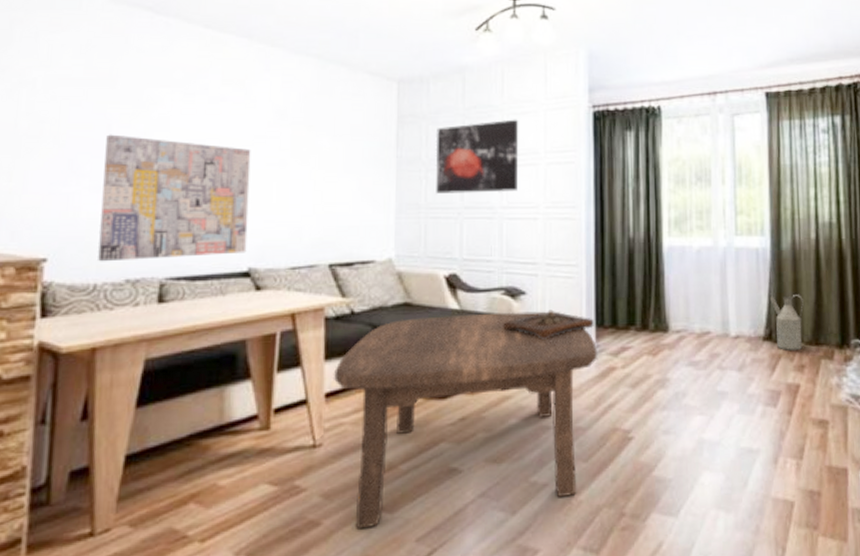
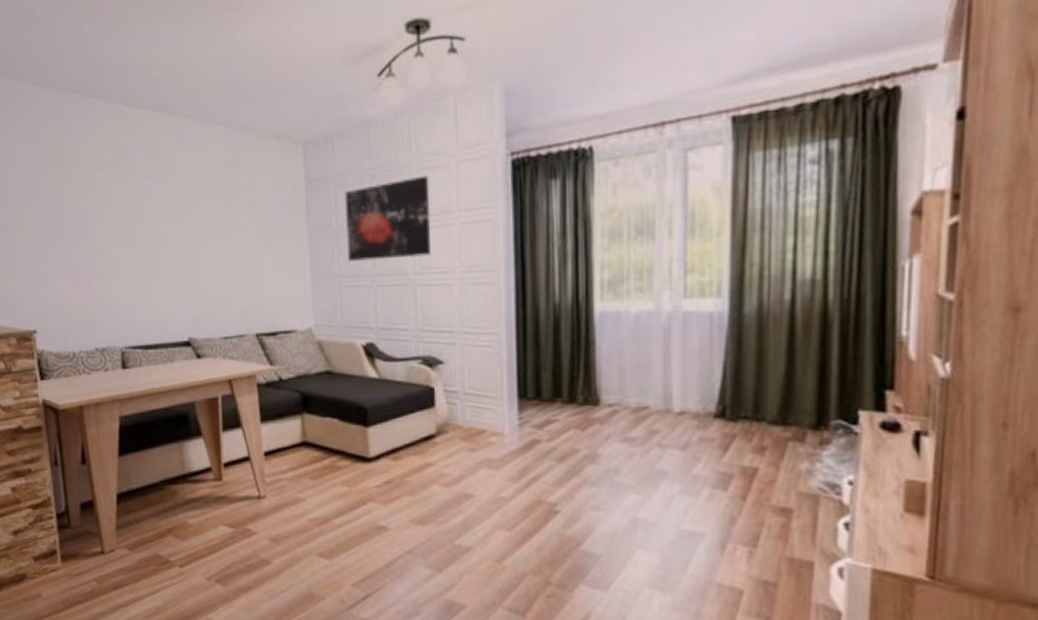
wall art: present [98,134,251,262] -> none [62,217,185,333]
coffee table: present [333,311,597,530] -> none [269,381,520,570]
wooden tray: present [503,309,594,340] -> none [422,379,516,410]
watering can: present [770,295,804,351] -> none [726,367,769,431]

